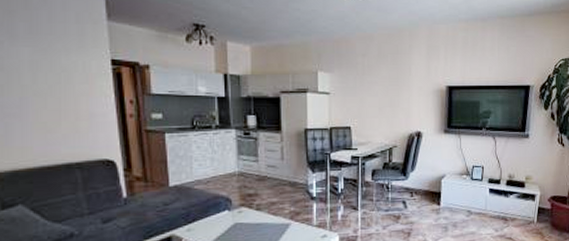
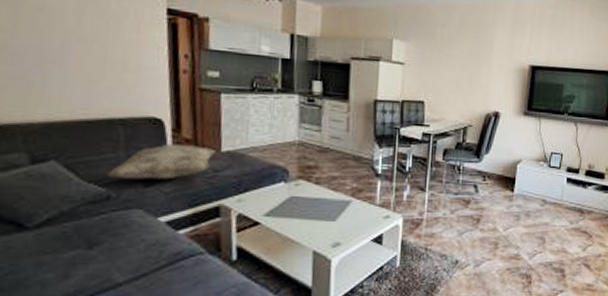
decorative pillow: none [67,182,164,218] -> present [105,143,216,180]

